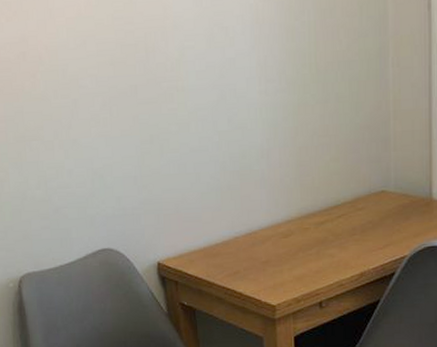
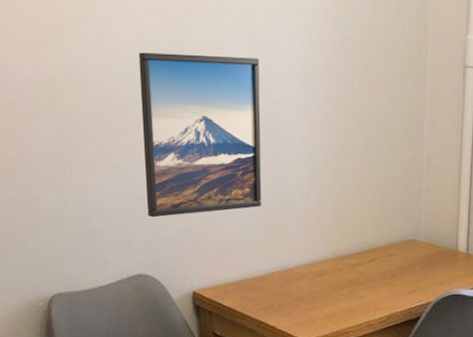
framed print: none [87,14,221,190] -> present [138,52,262,218]

